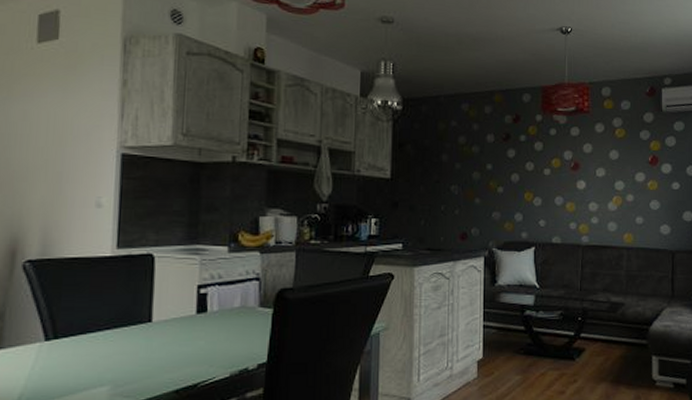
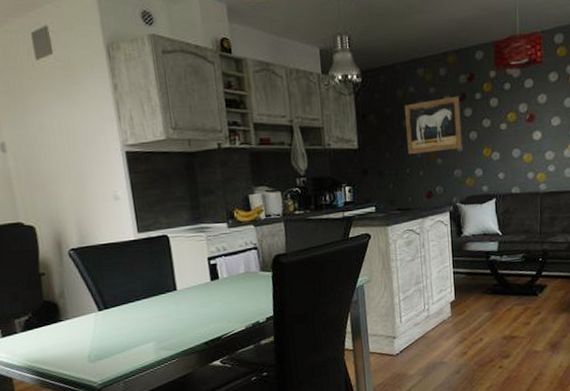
wall art: none [445,135,504,191] -> present [405,96,463,154]

